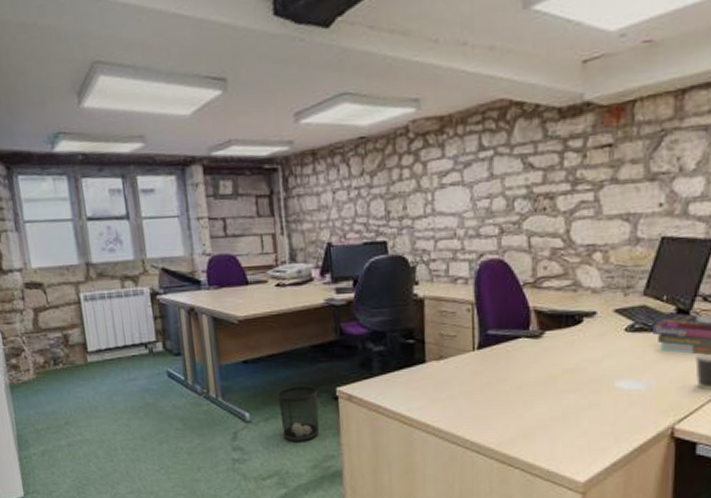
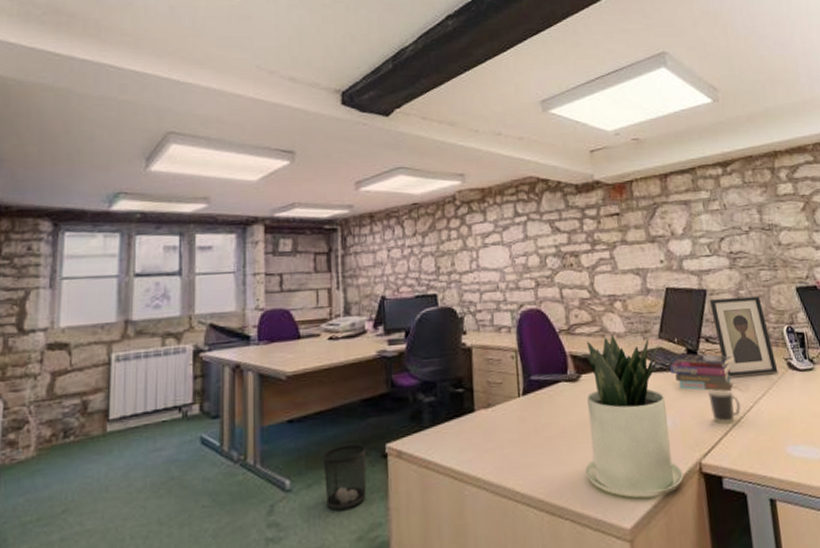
planter: none [541,289,651,456] -> present [585,334,683,499]

